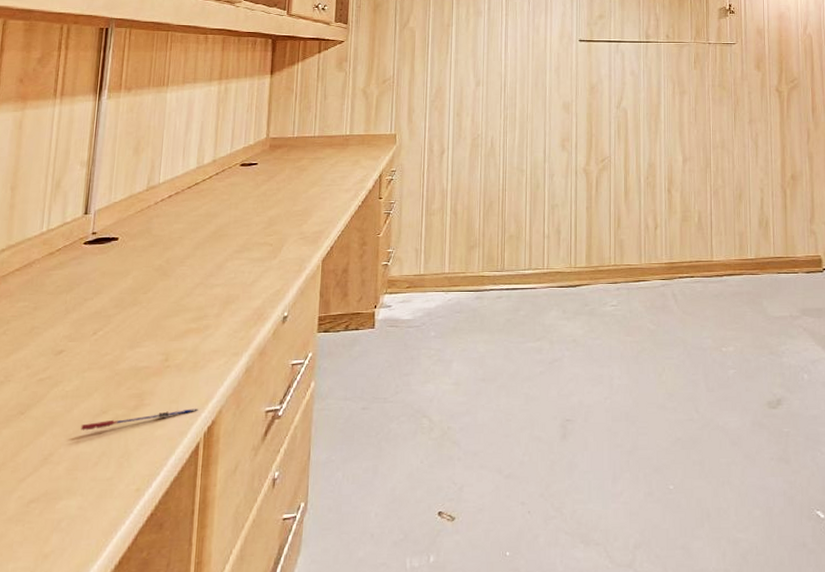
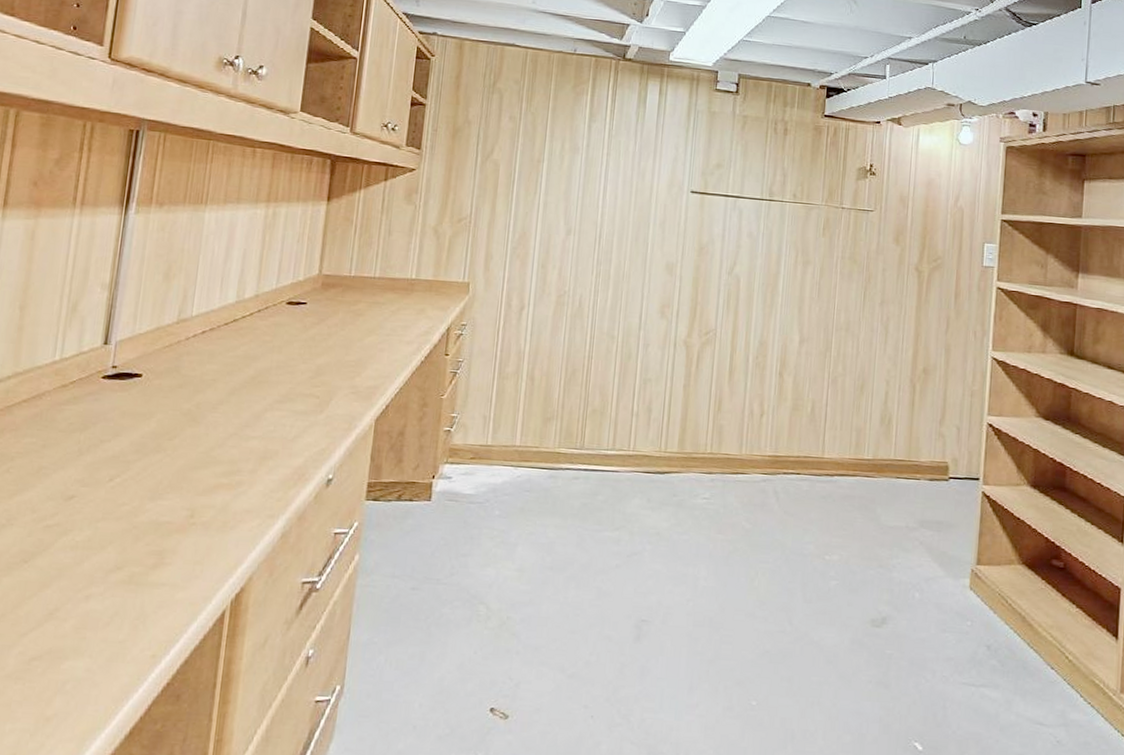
pen: present [81,408,198,431] -> none [91,572,226,587]

